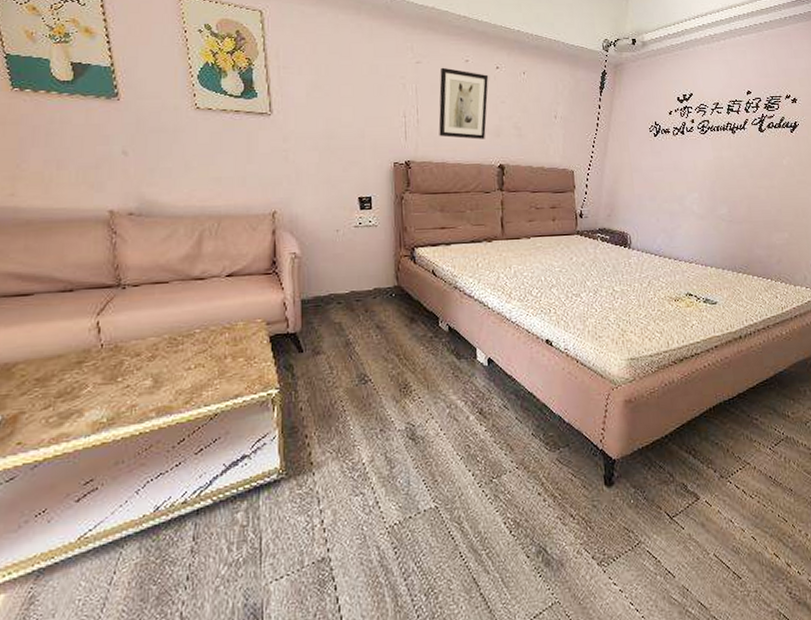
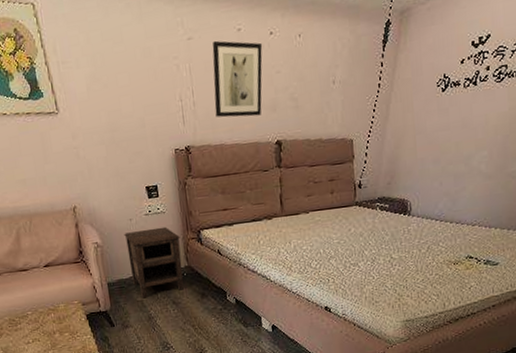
nightstand: none [328,241,392,320] -> present [124,226,184,299]

